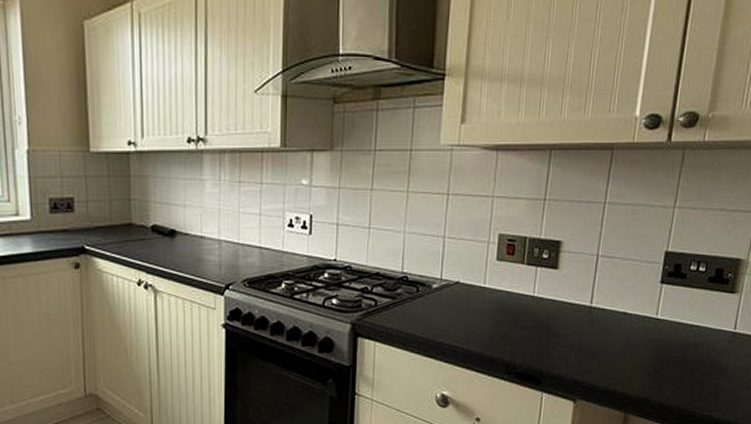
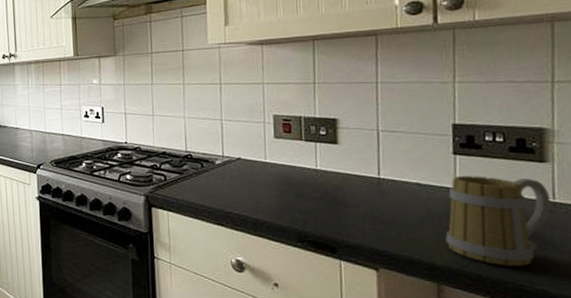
mug: none [639,306,733,394] -> present [445,176,551,266]

